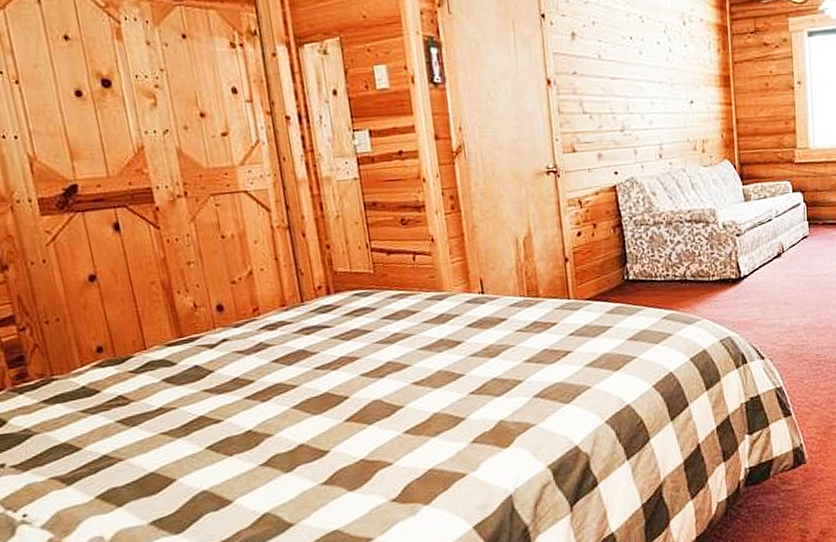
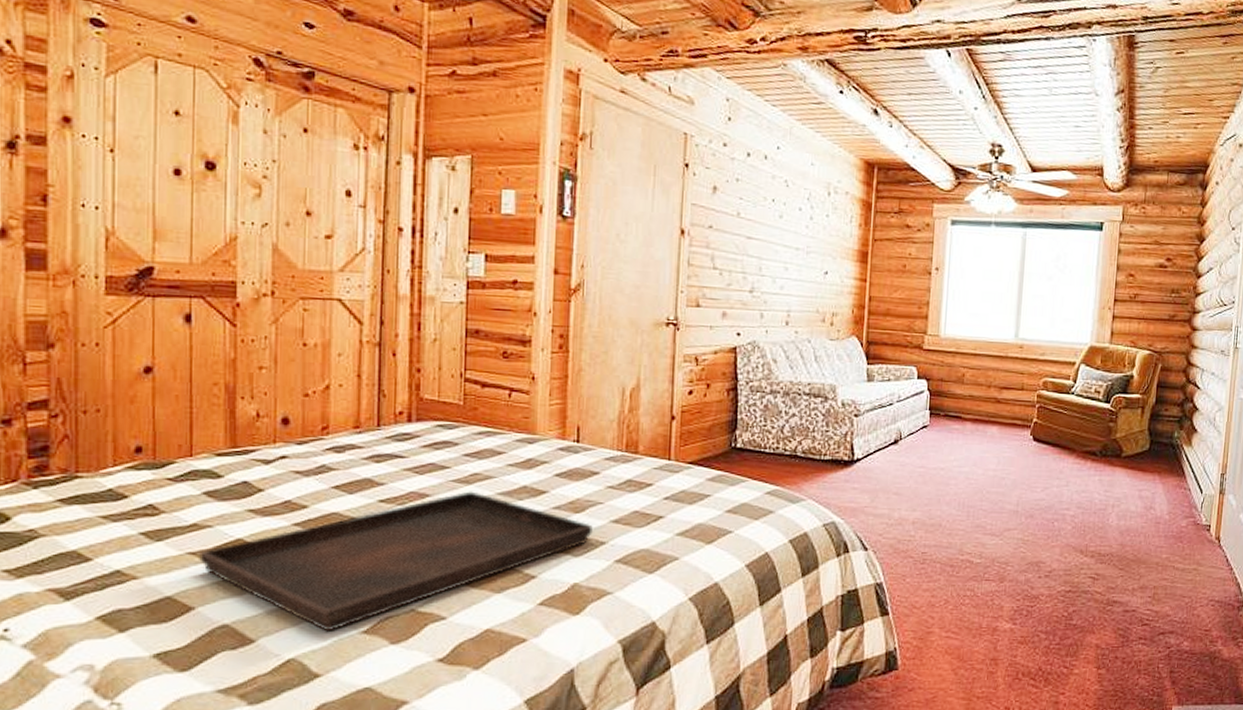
serving tray: none [170,349,510,487] -> present [199,491,594,632]

